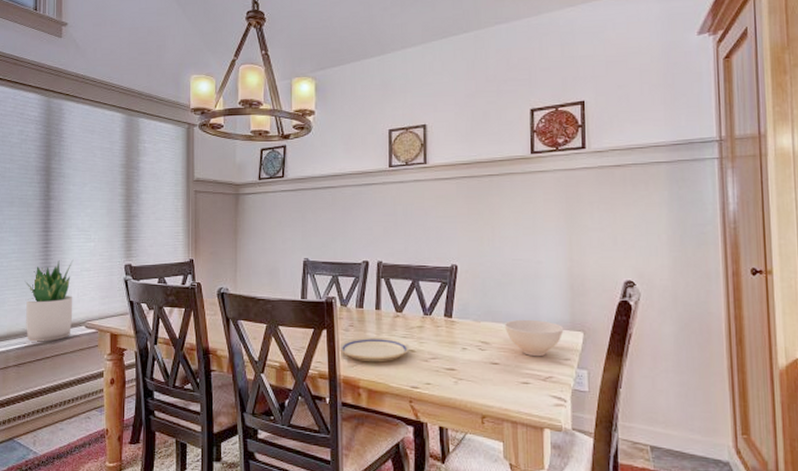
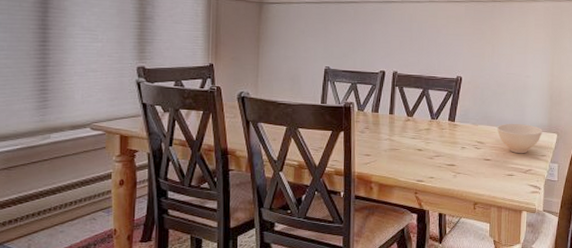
planter: present [25,260,74,342] -> none [16,60,77,144]
plate: present [339,336,410,363] -> none [355,137,418,160]

